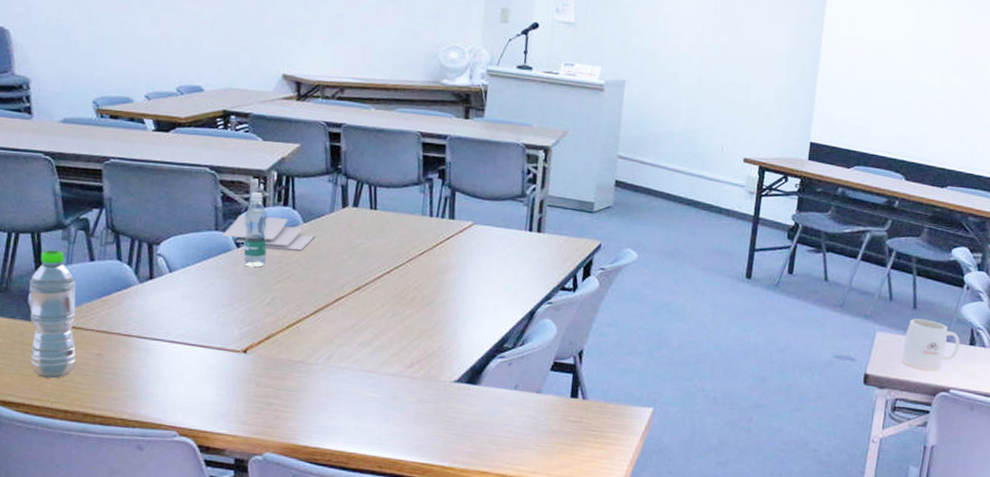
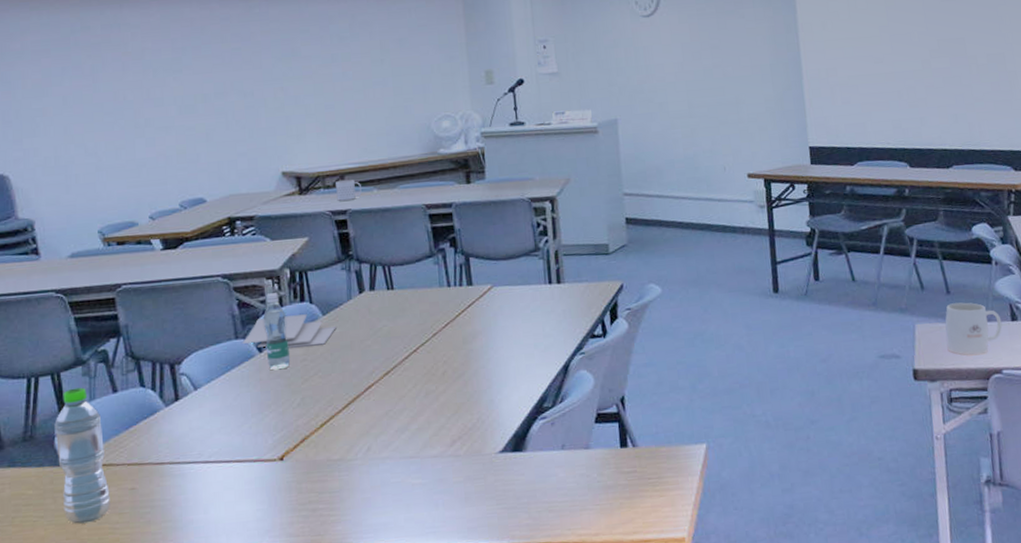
mug: none [334,93,360,115] -> present [336,179,362,201]

